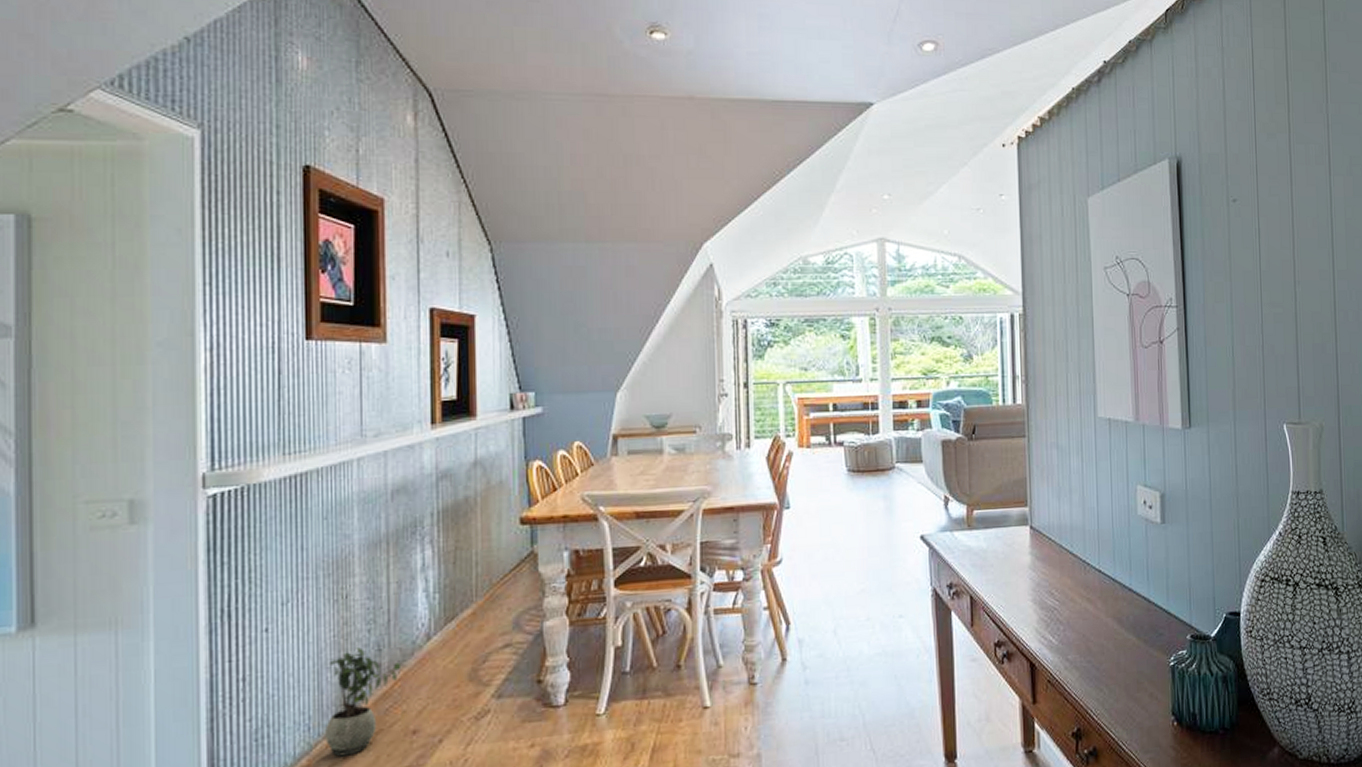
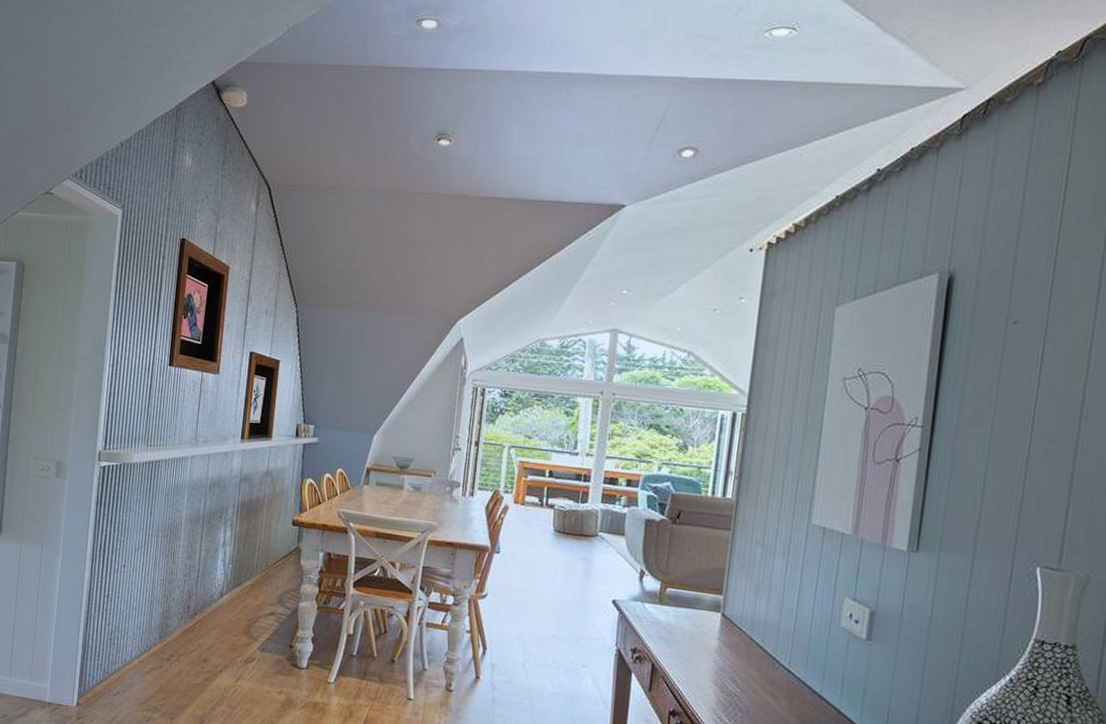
potted plant: present [325,647,402,757] -> none [150,591,202,666]

